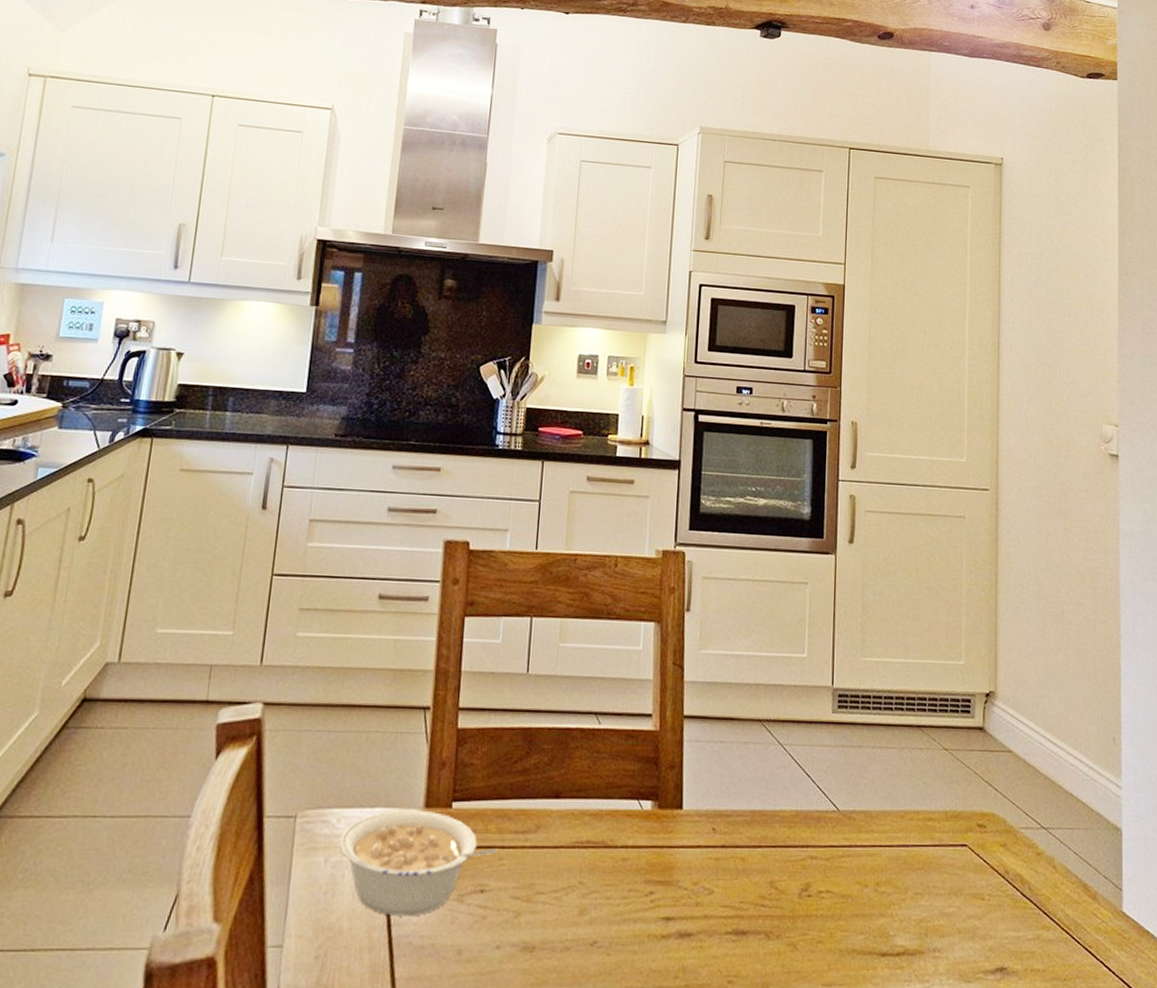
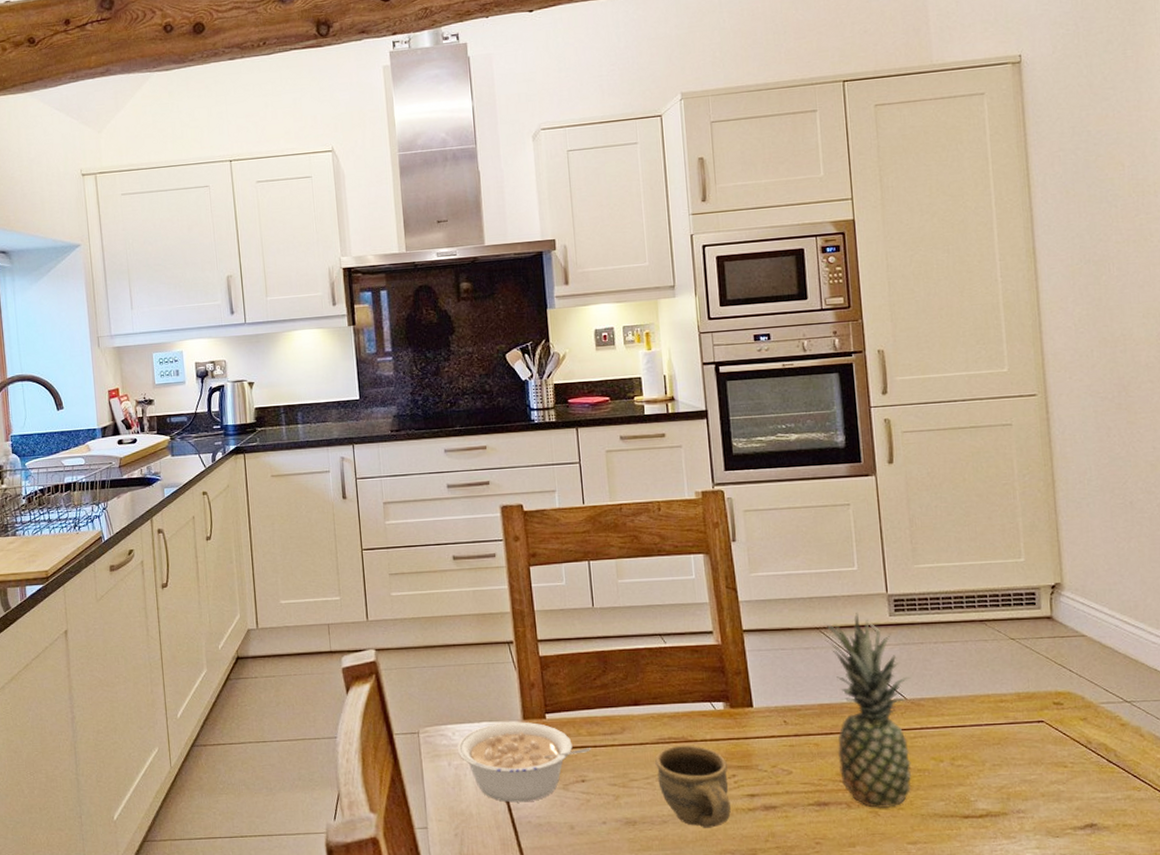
cup: none [567,851,647,959] -> present [655,745,731,828]
fruit: none [763,706,846,940] -> present [823,613,912,808]

